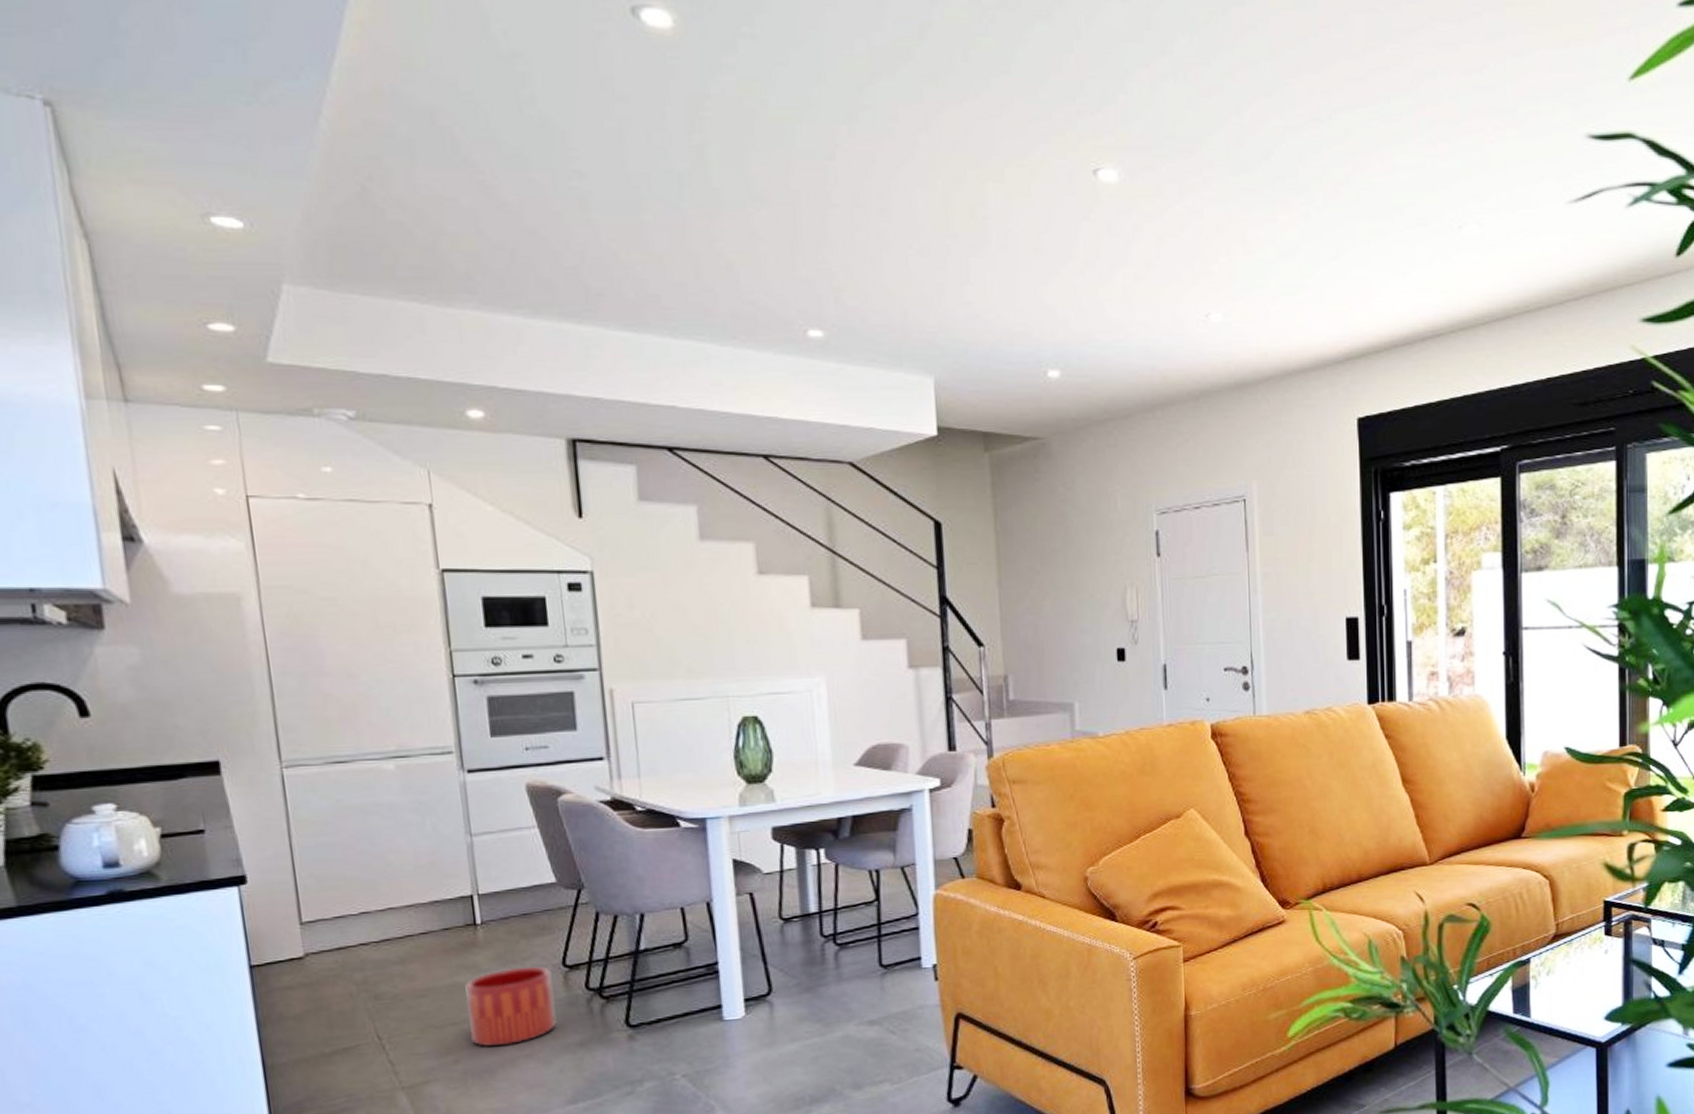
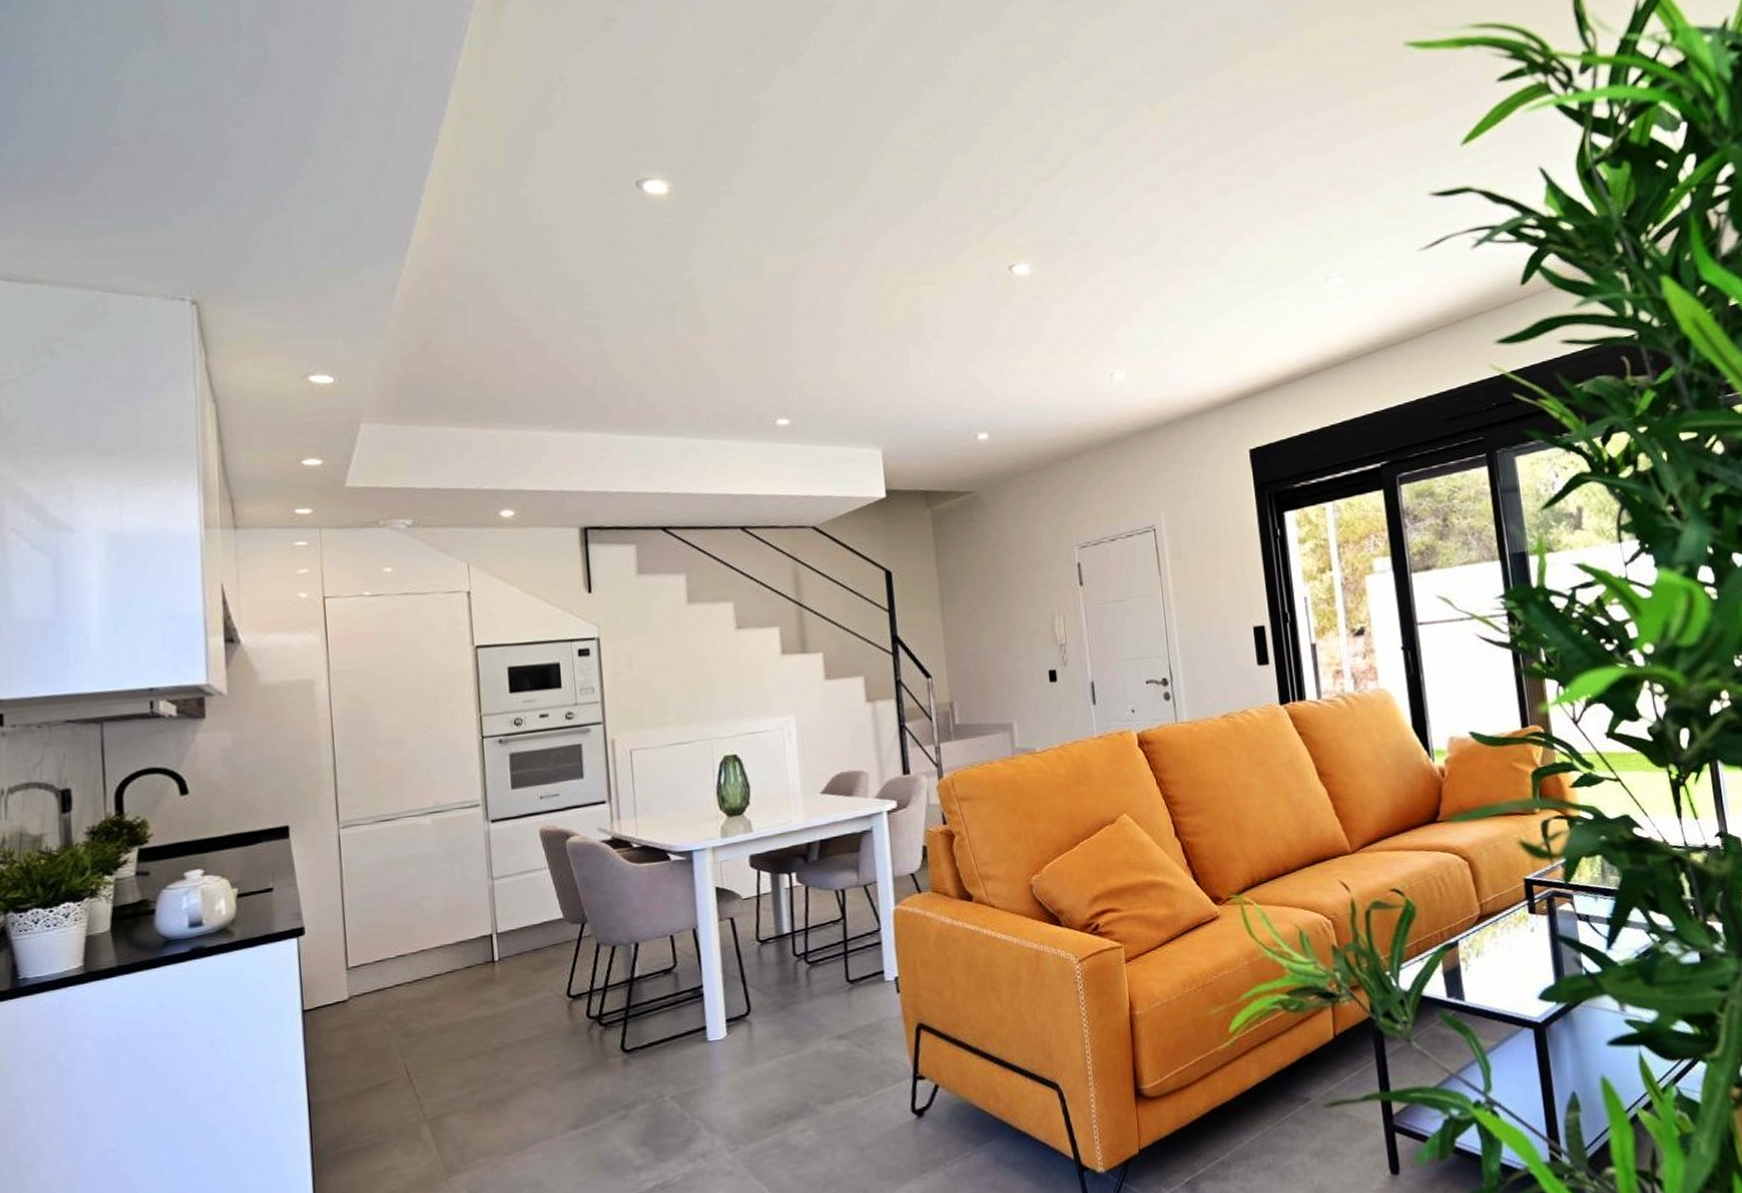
planter: present [465,966,557,1047] -> none [483,998,561,1077]

